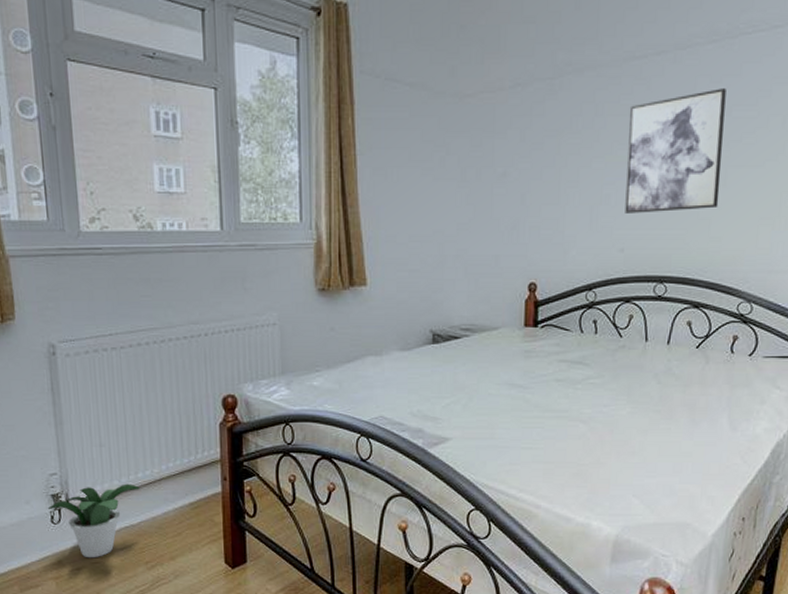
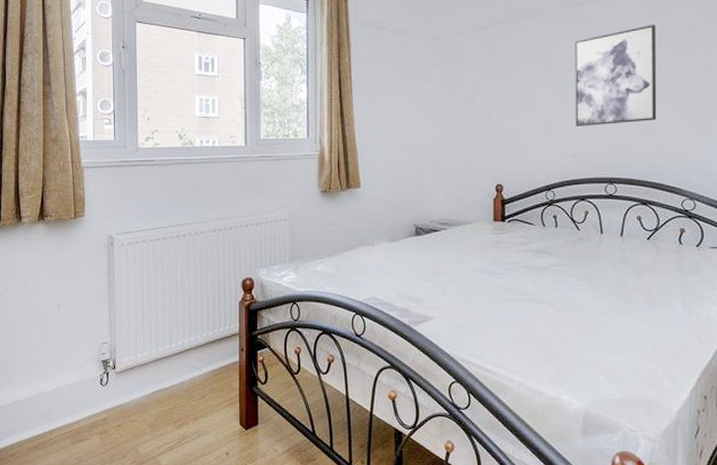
potted plant: present [47,483,141,558] -> none [98,352,174,417]

